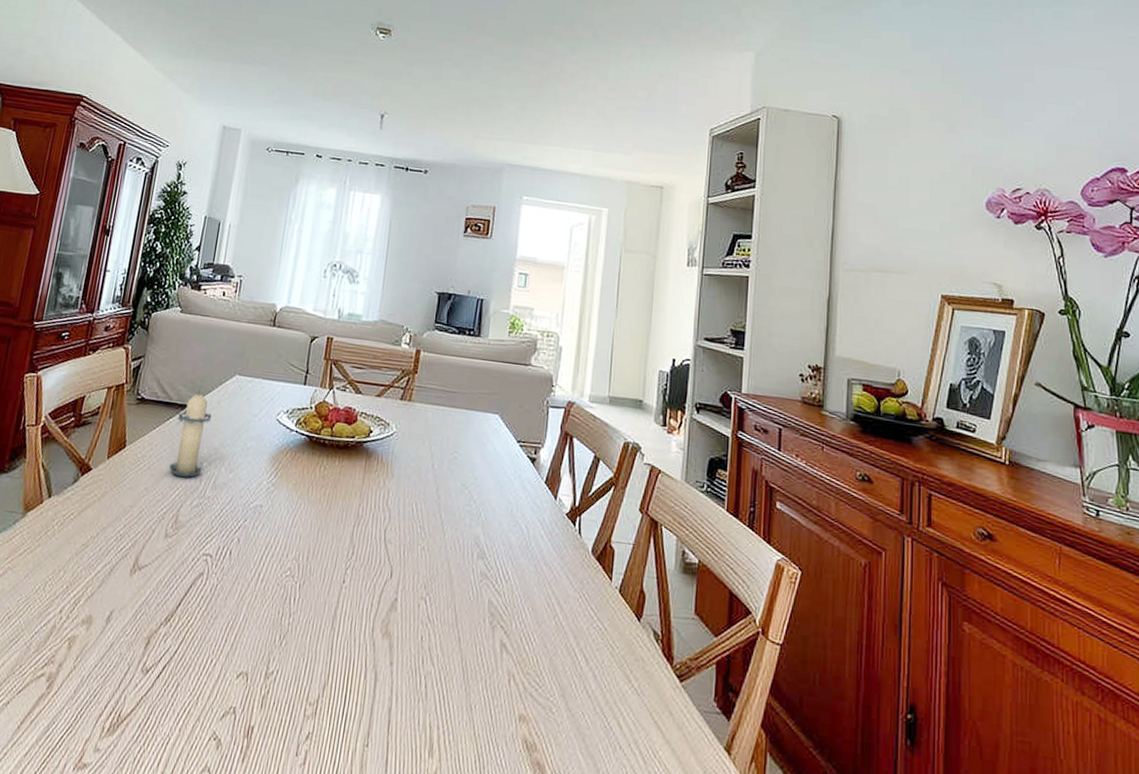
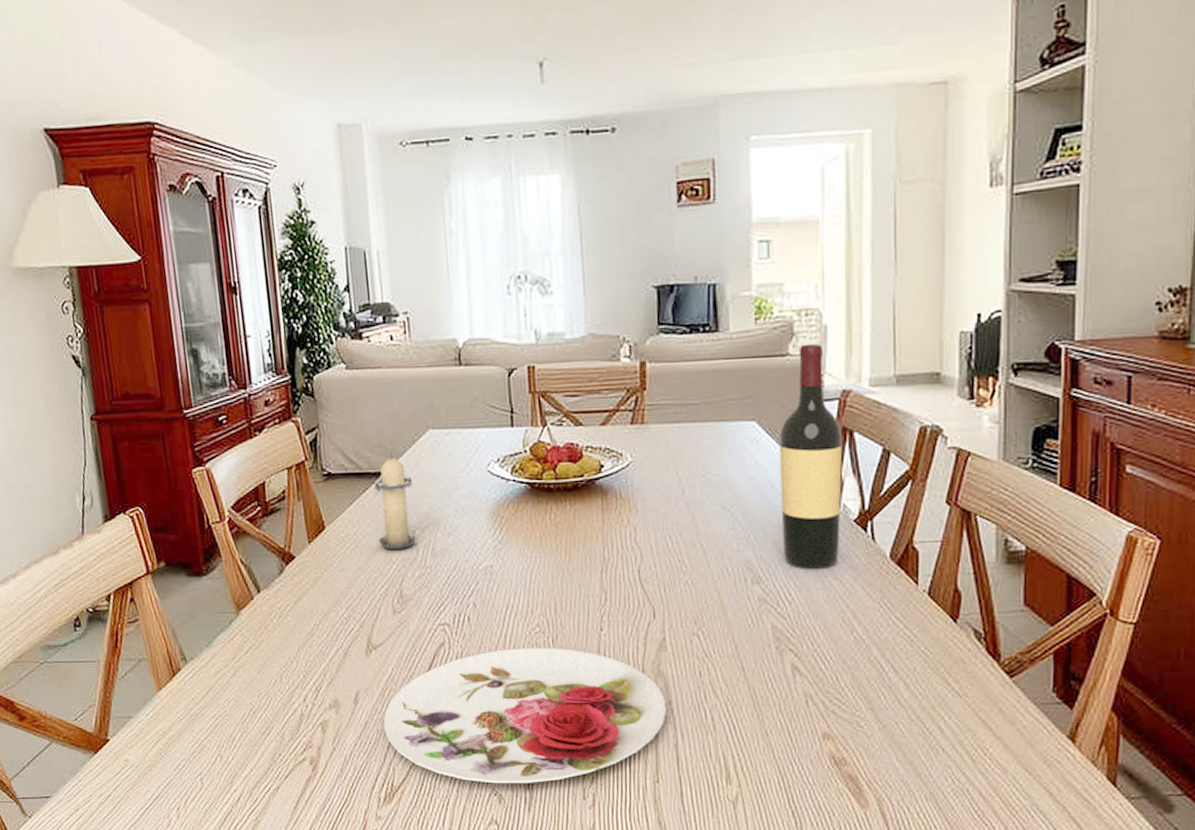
plate: none [126,587,388,732] -> present [383,647,667,784]
wine bottle: none [506,359,565,554] -> present [779,343,843,569]

